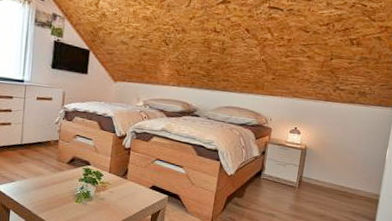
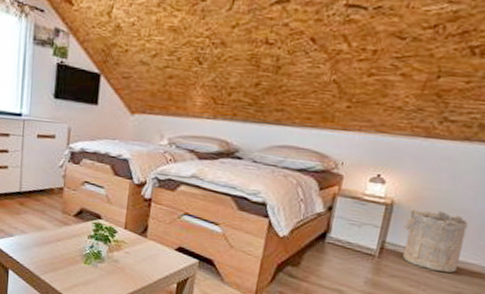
laundry hamper: none [314,152,356,198] -> present [402,209,468,273]

